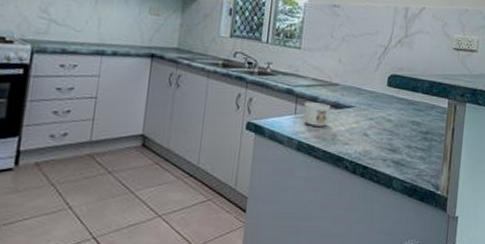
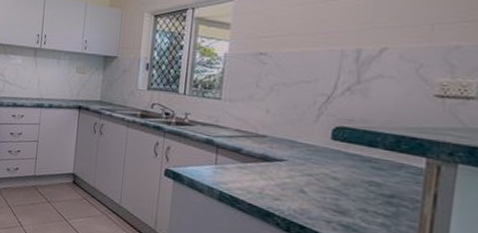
mug: present [302,102,337,128] -> none [224,152,265,179]

